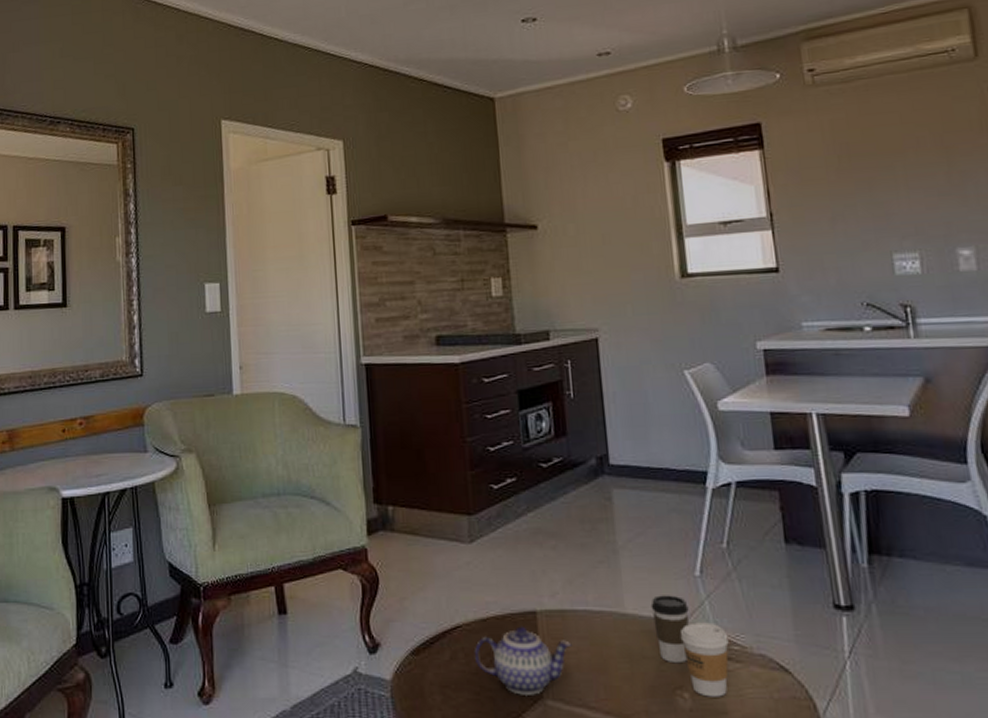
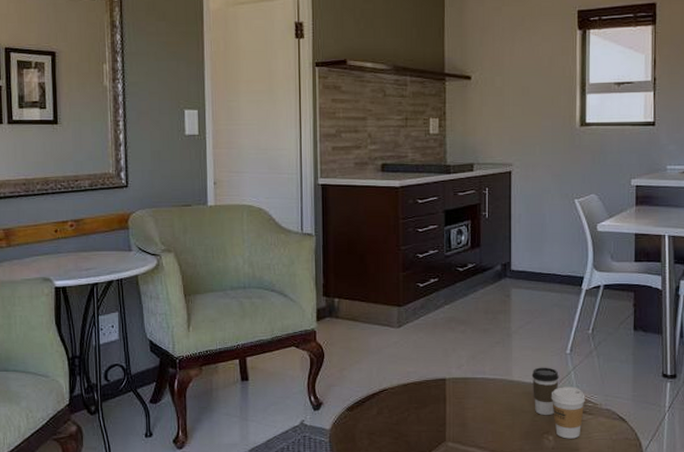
teapot: present [474,626,572,697] -> none [395,389,471,440]

